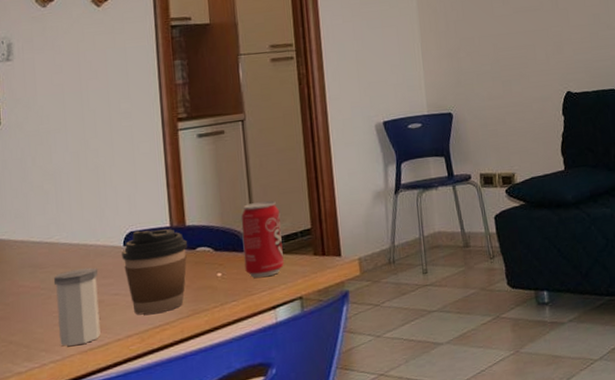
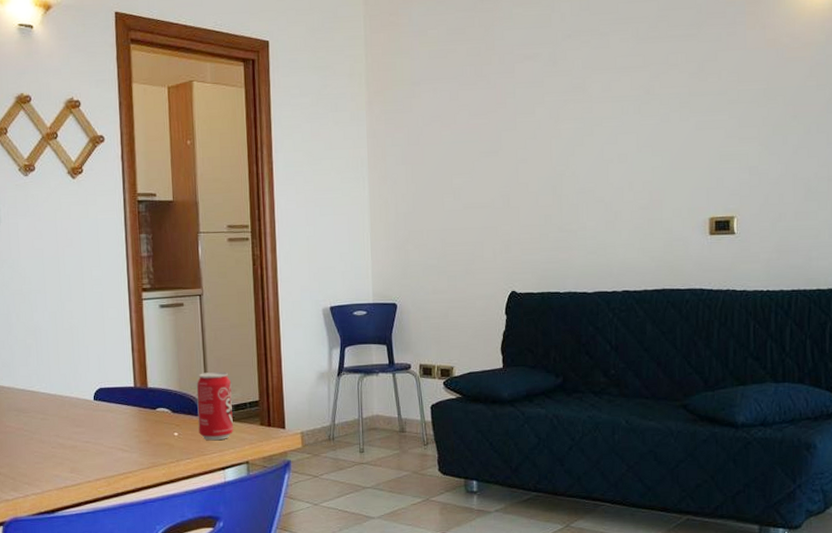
salt shaker: present [53,267,101,346] -> none [34,416,74,482]
coffee cup: present [122,229,188,315] -> none [92,388,149,462]

